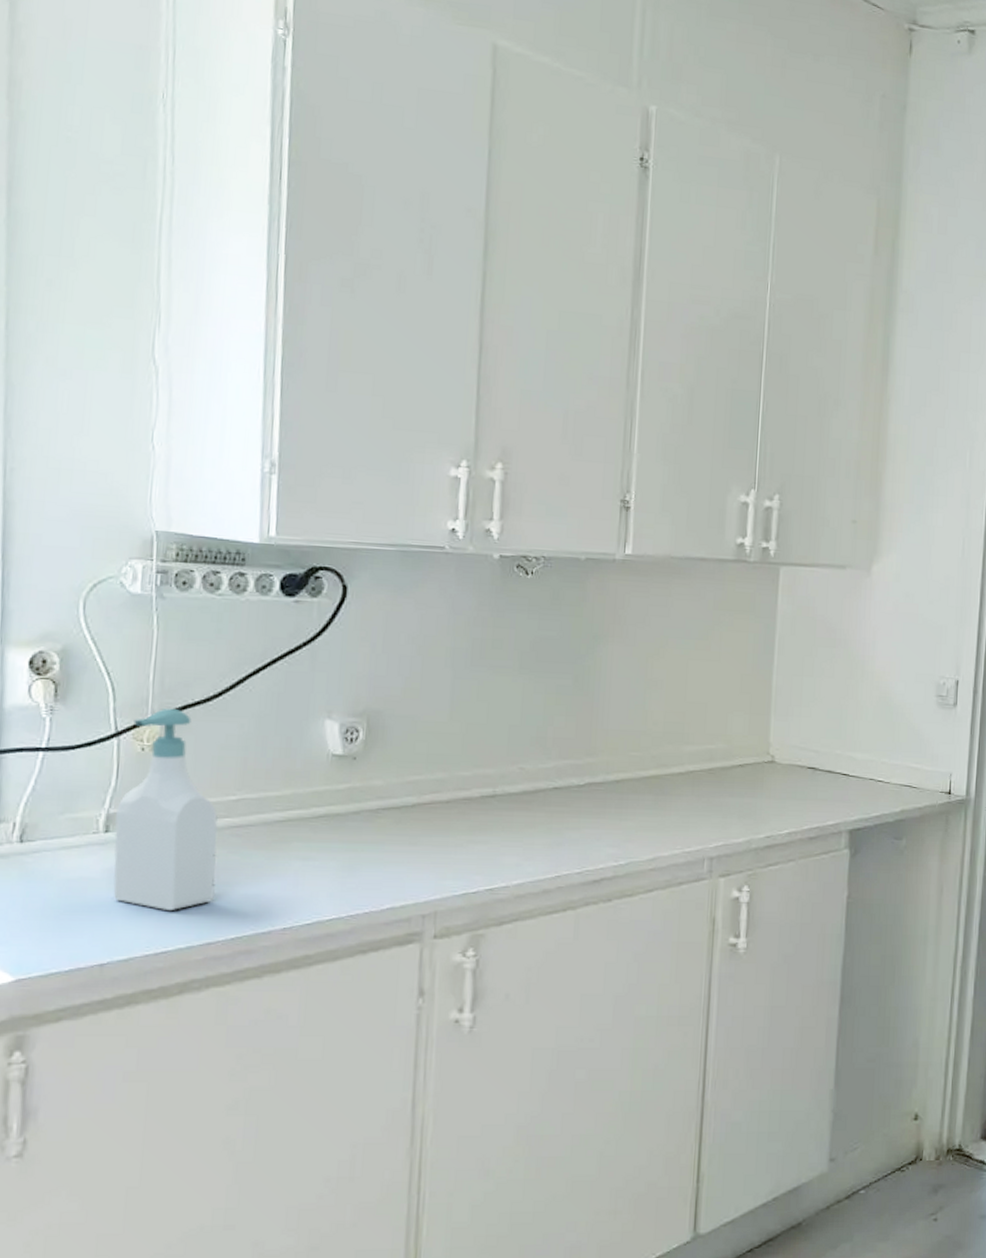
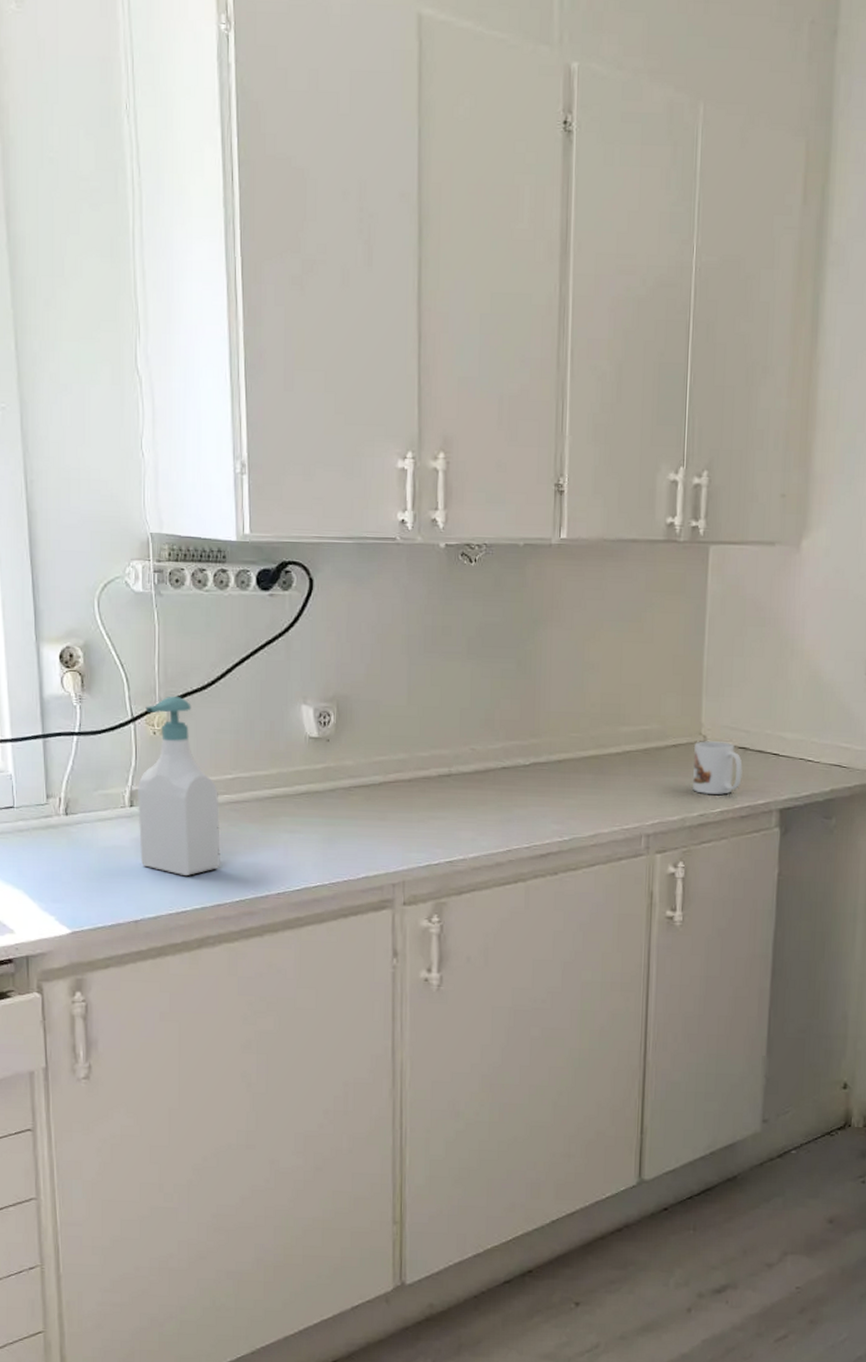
mug: none [759,761,812,816] -> present [693,741,743,795]

